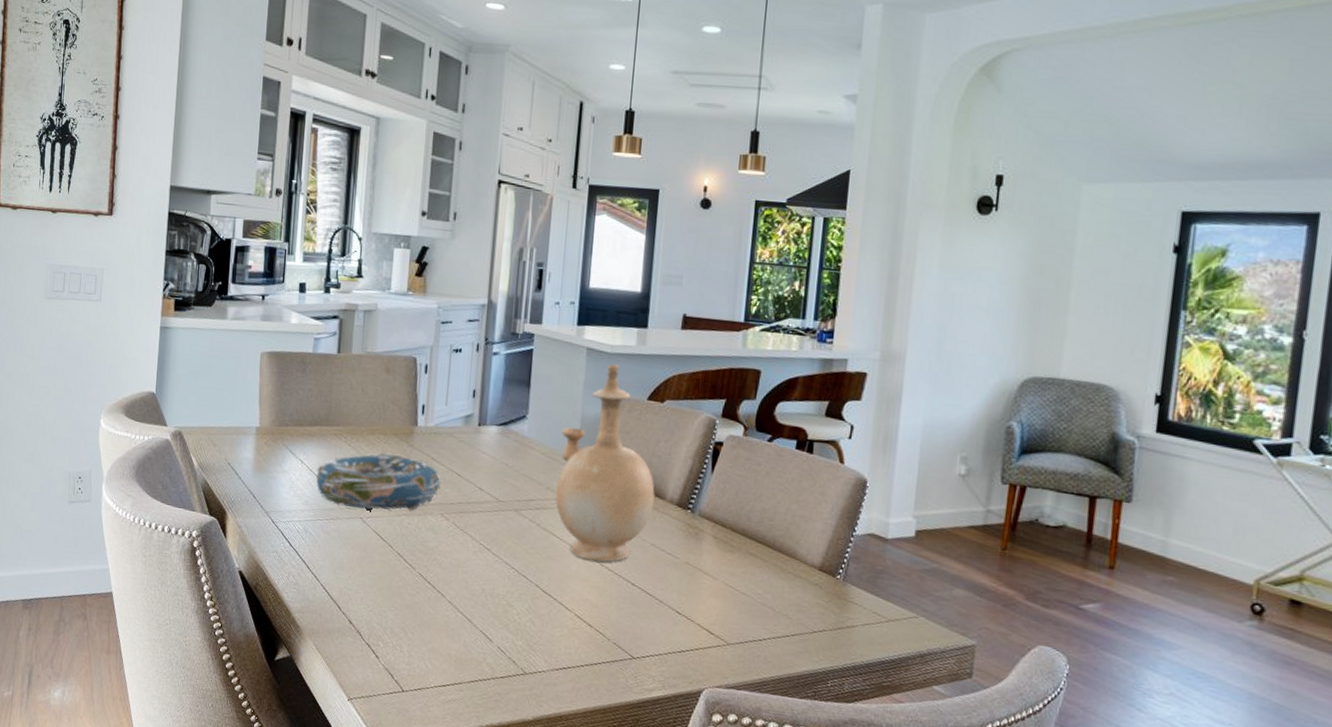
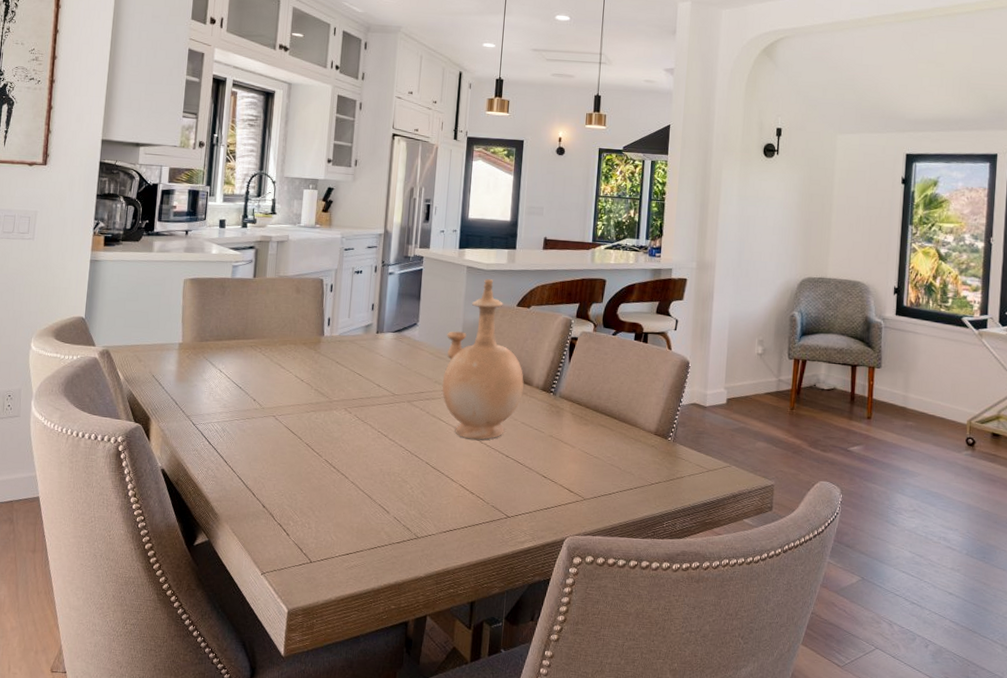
decorative bowl: present [316,452,442,512] -> none [233,359,345,410]

